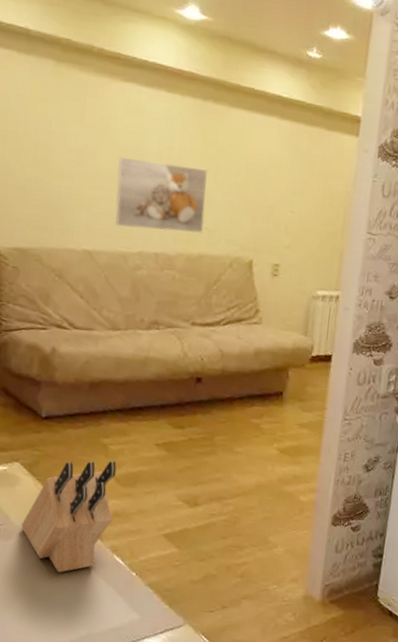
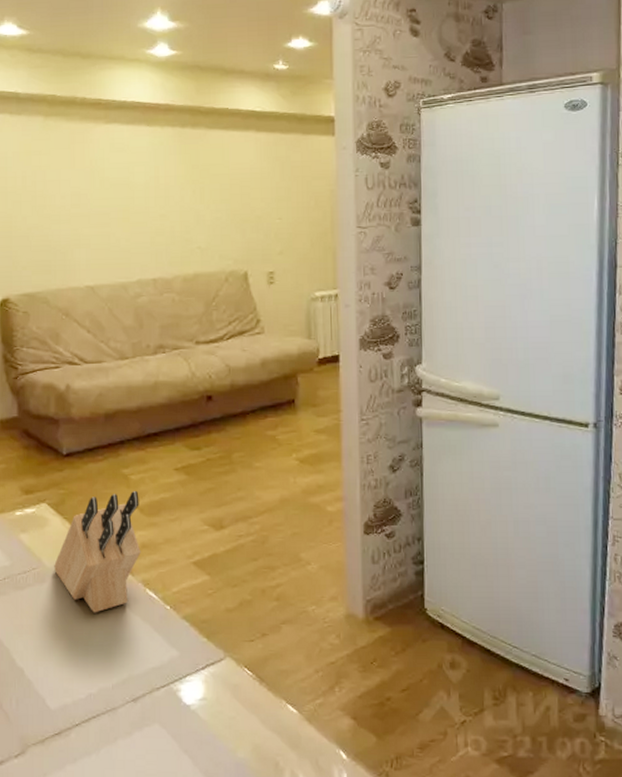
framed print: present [115,157,208,234] -> none [109,192,197,259]

